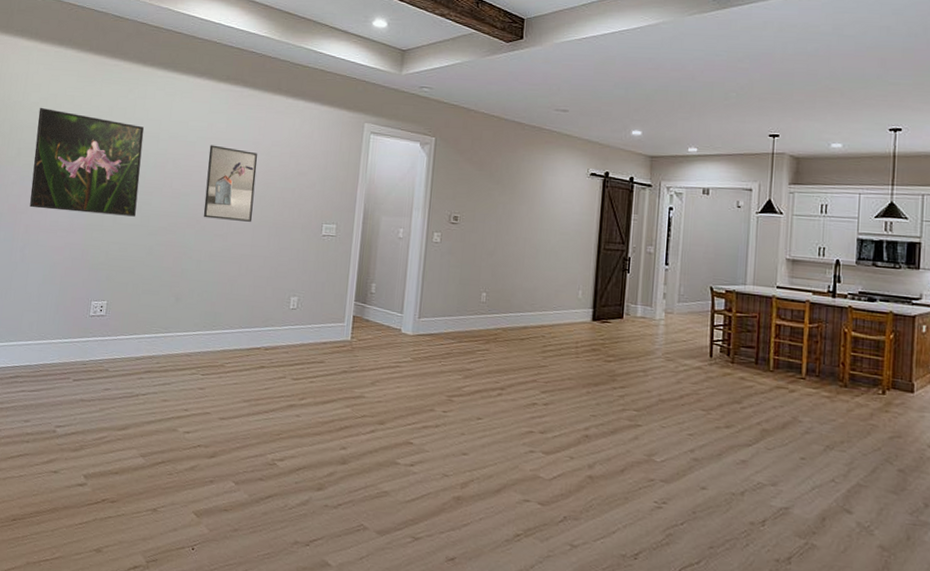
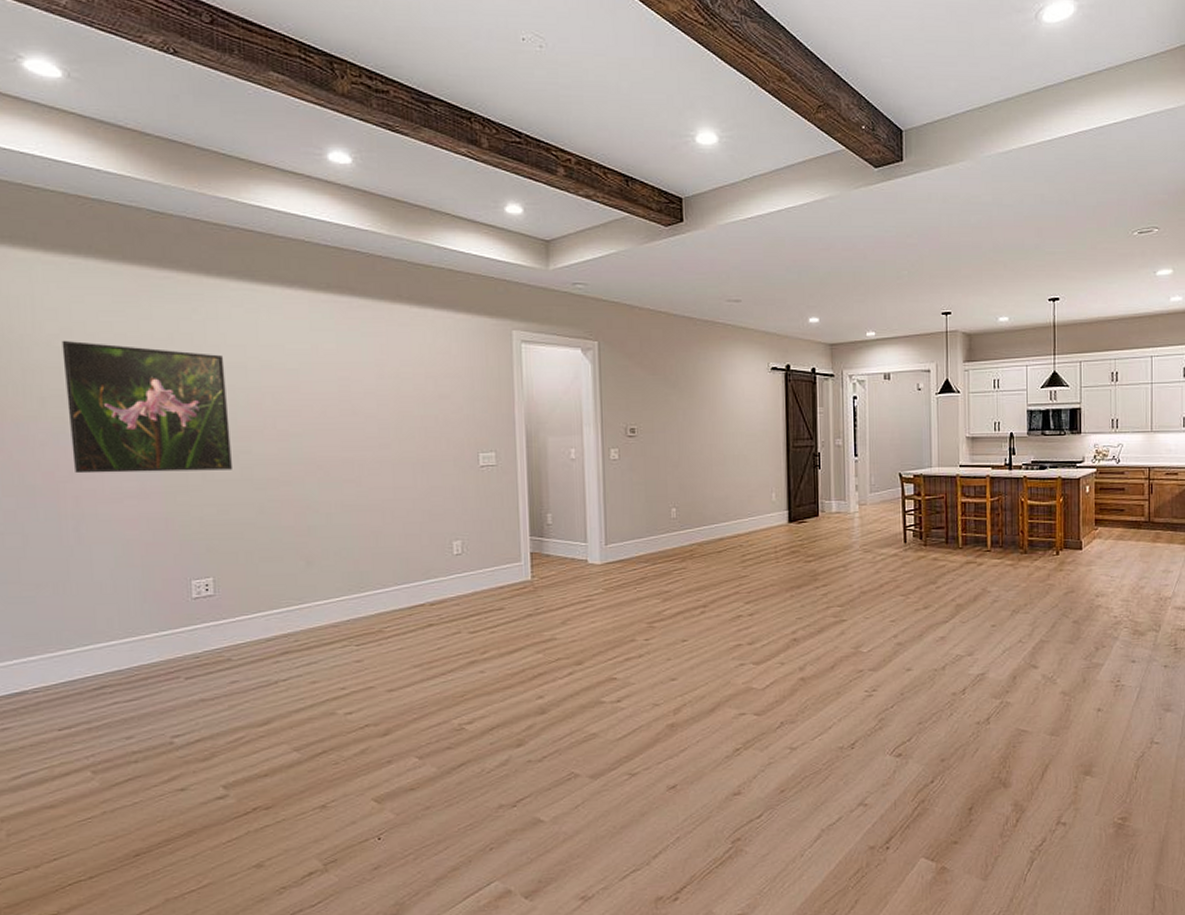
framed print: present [203,145,258,222] -> none [318,371,390,462]

